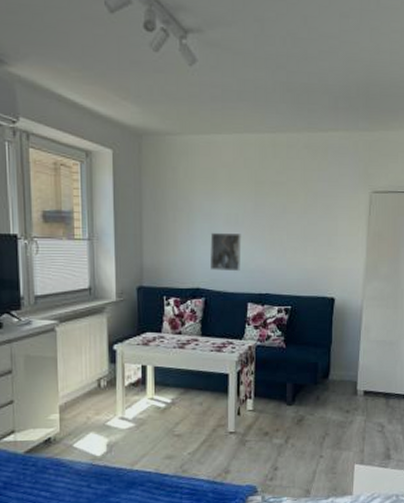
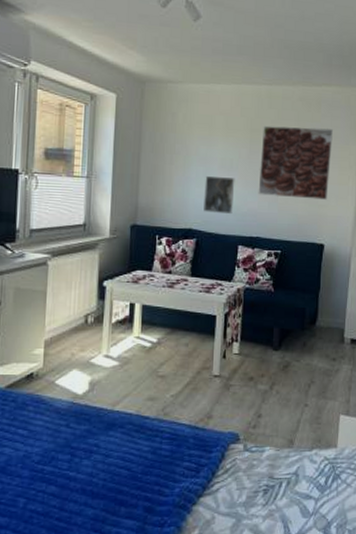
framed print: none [265,177,341,252] -> present [258,125,333,200]

